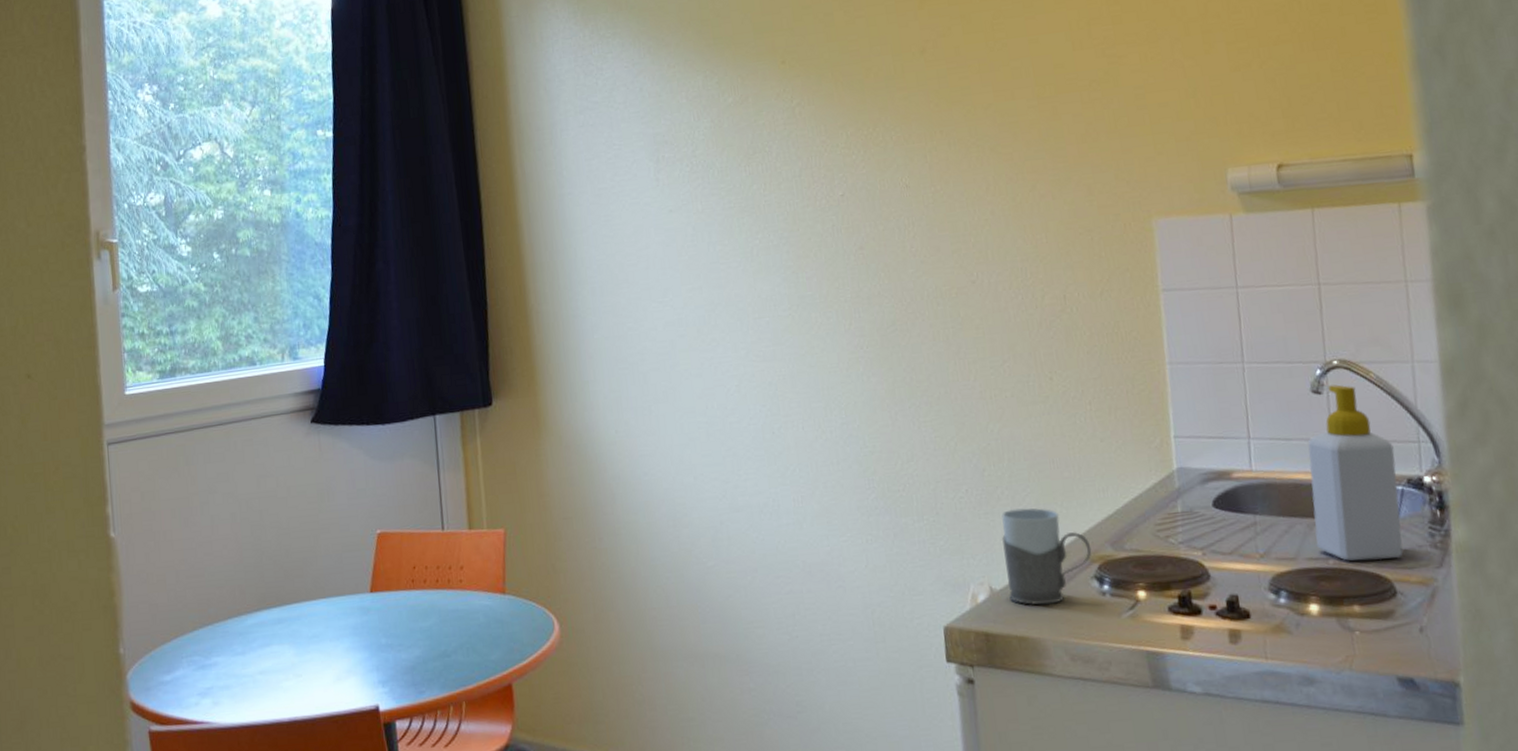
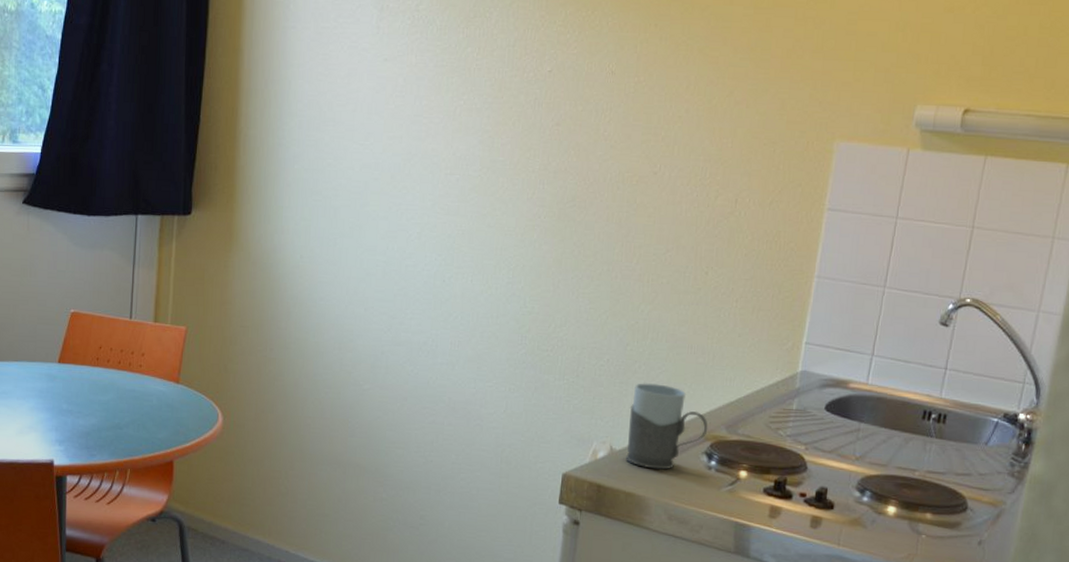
soap bottle: present [1307,384,1404,561] -> none [908,320,1000,480]

